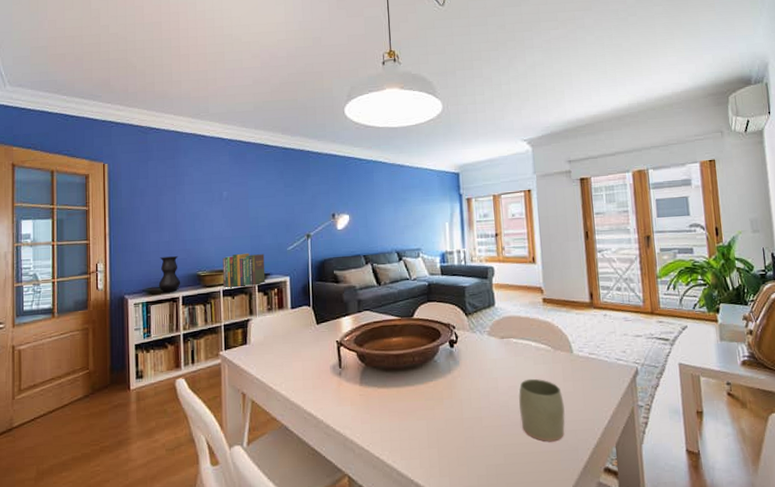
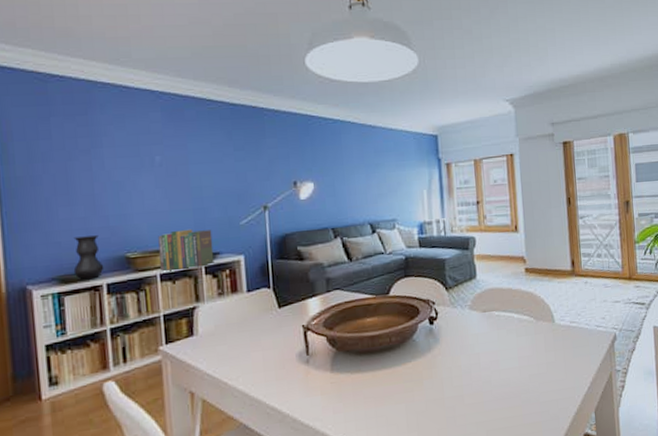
mug: present [519,378,565,441] -> none [501,351,547,414]

